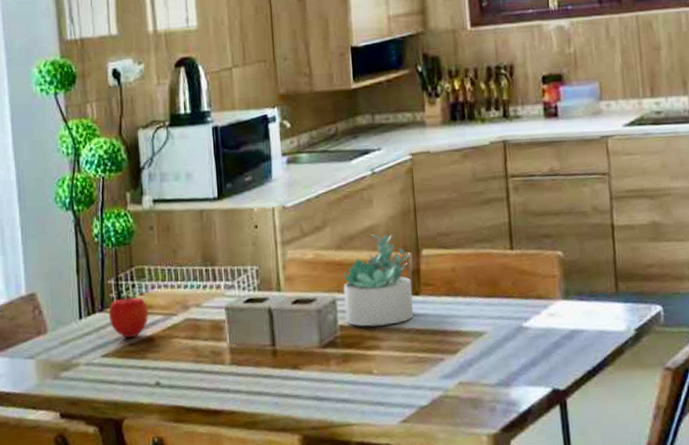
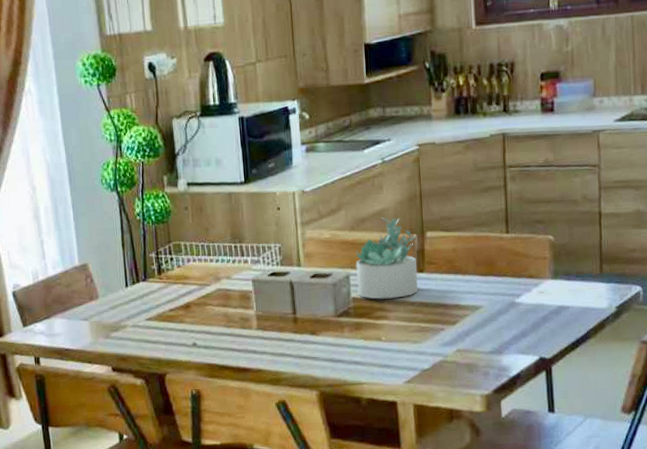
fruit: present [108,294,148,338] -> none [150,266,185,305]

